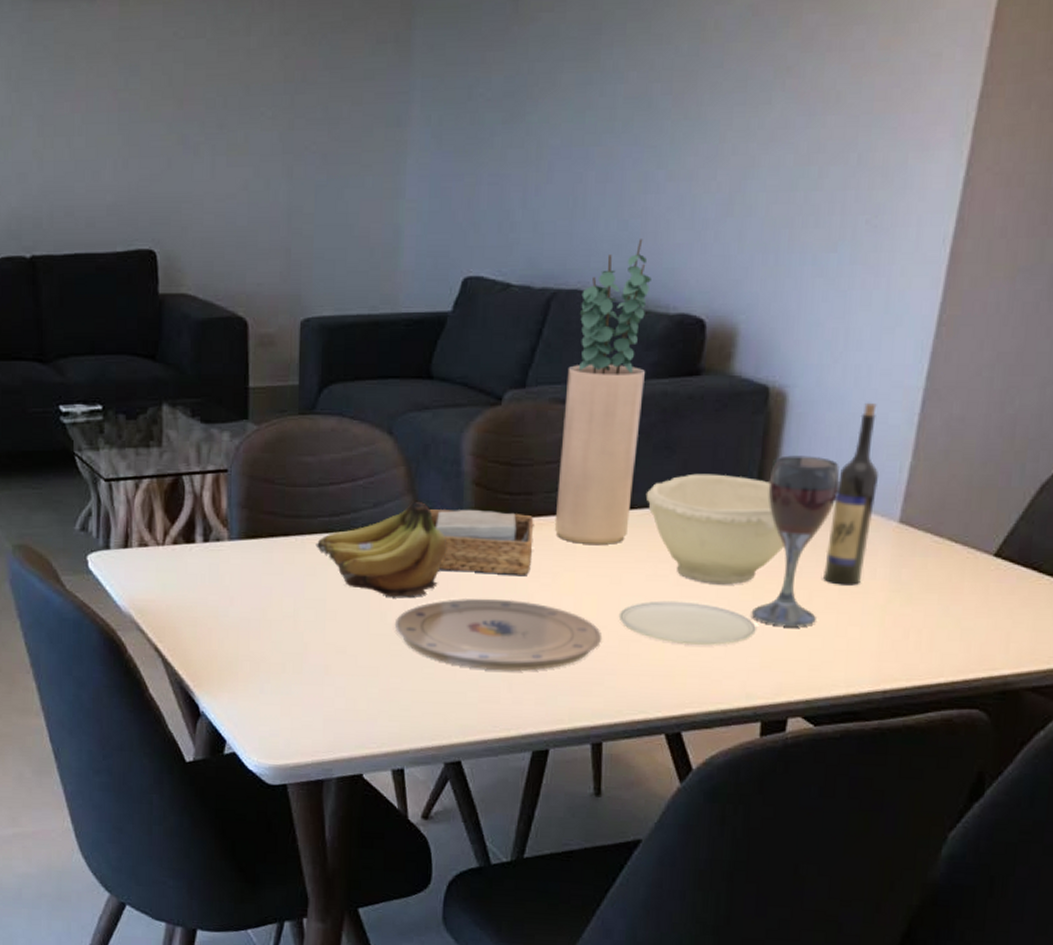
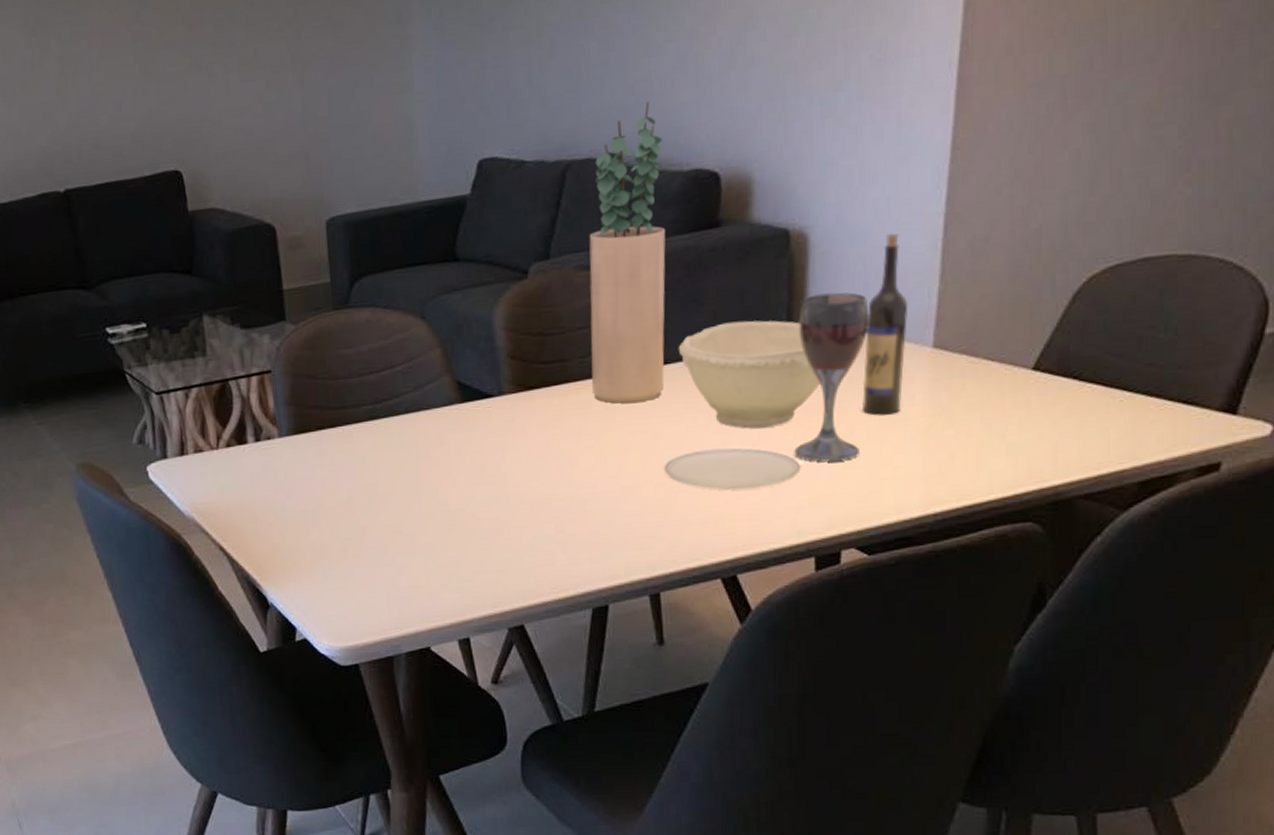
fruit: present [315,502,448,597] -> none [362,380,490,475]
plate: present [394,598,603,671] -> none [446,464,650,535]
napkin holder: present [429,509,534,575] -> none [468,380,573,444]

